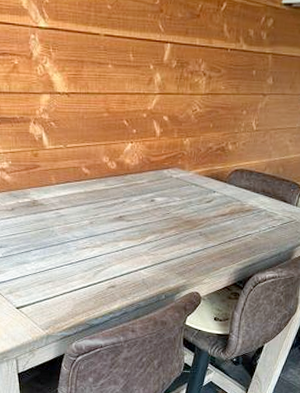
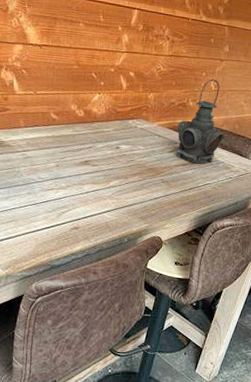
lantern: none [215,117,268,214] -> present [176,79,225,164]

